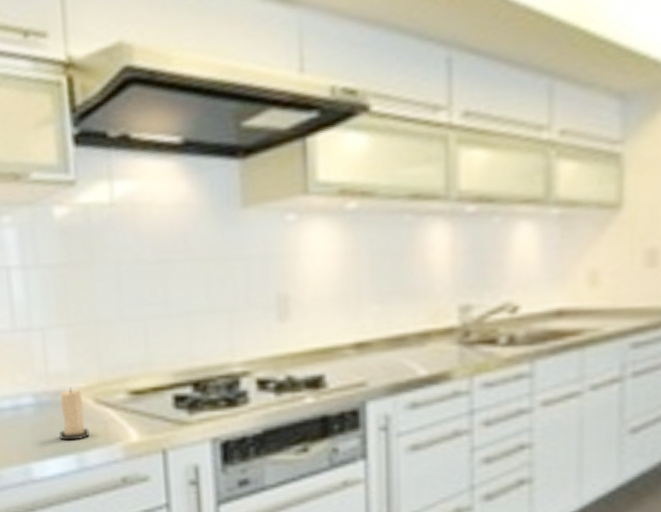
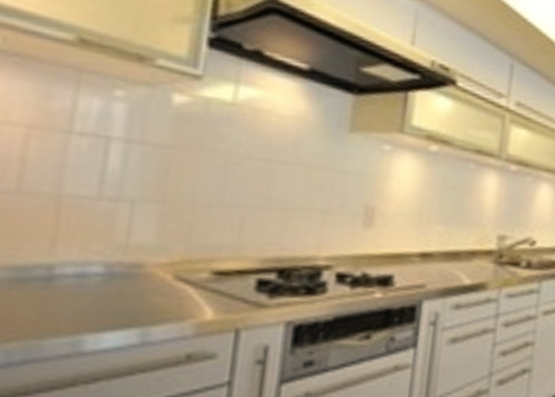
candle: present [59,386,90,441] -> none [125,260,162,314]

